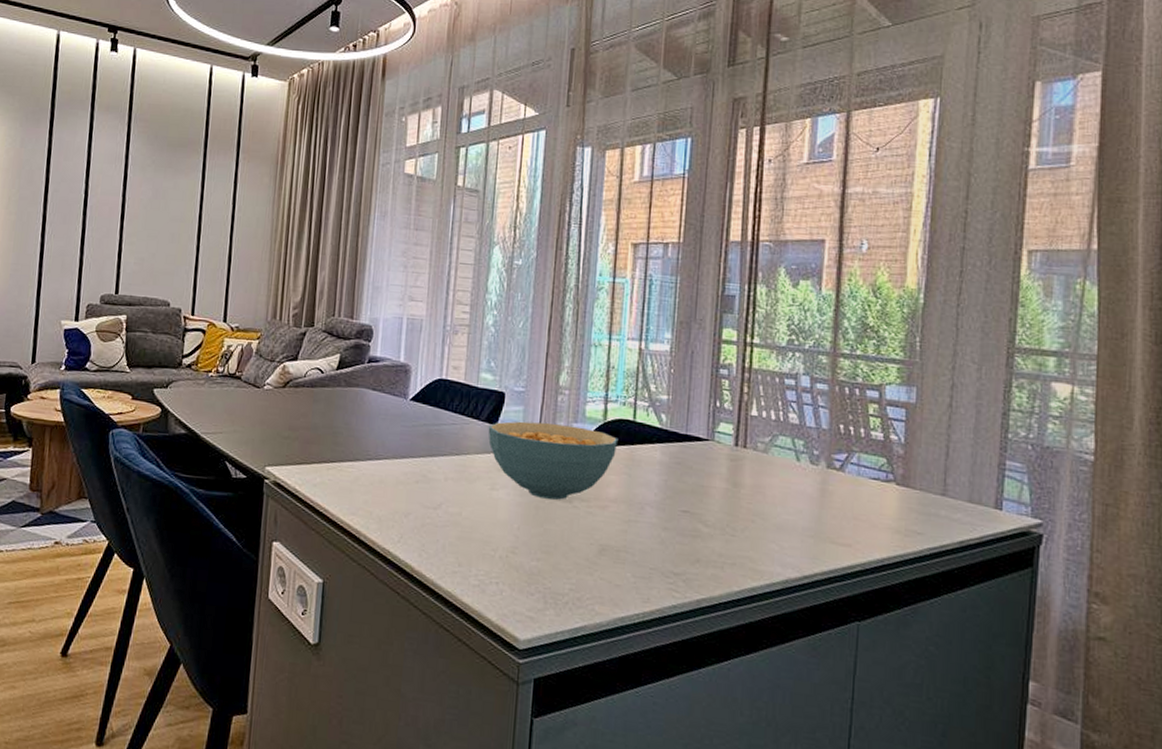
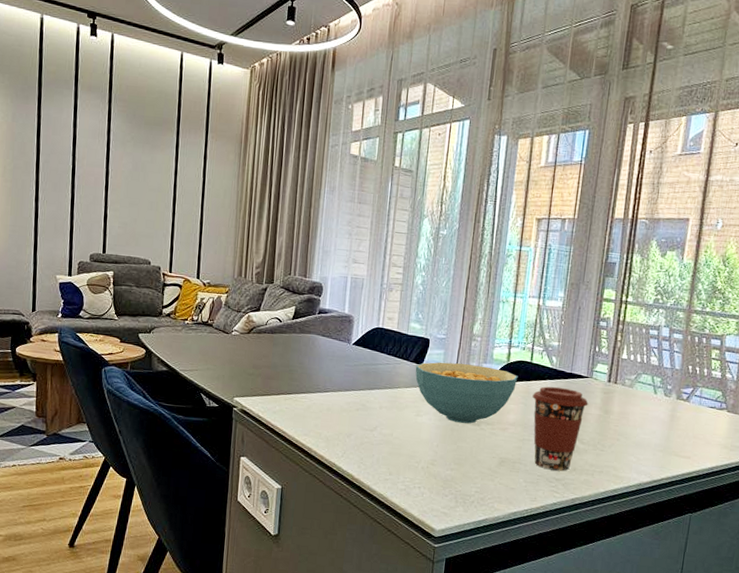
coffee cup: none [638,451,711,563] -> present [532,386,588,471]

